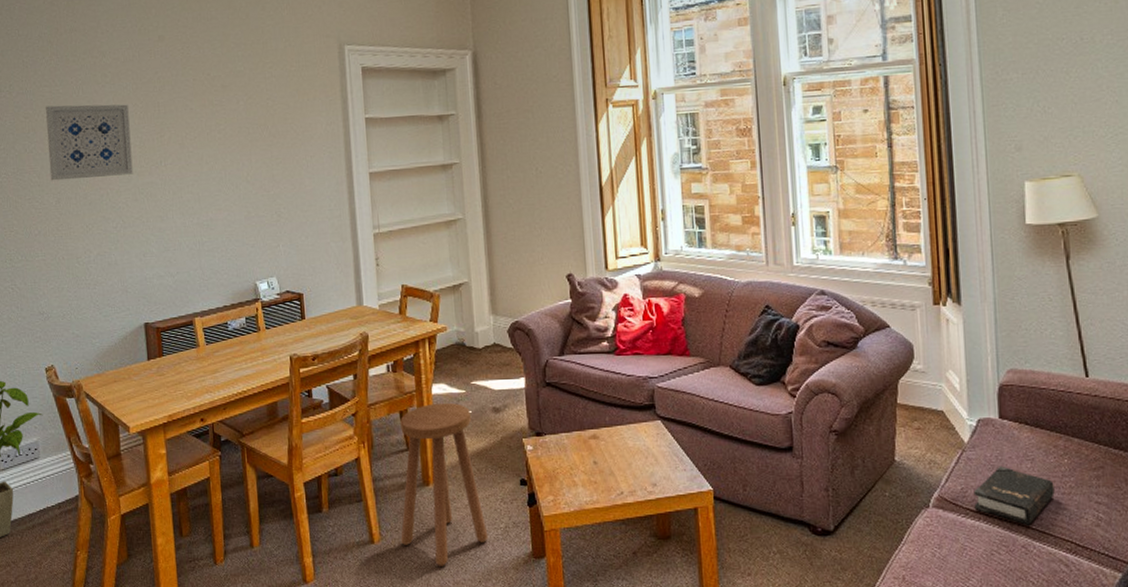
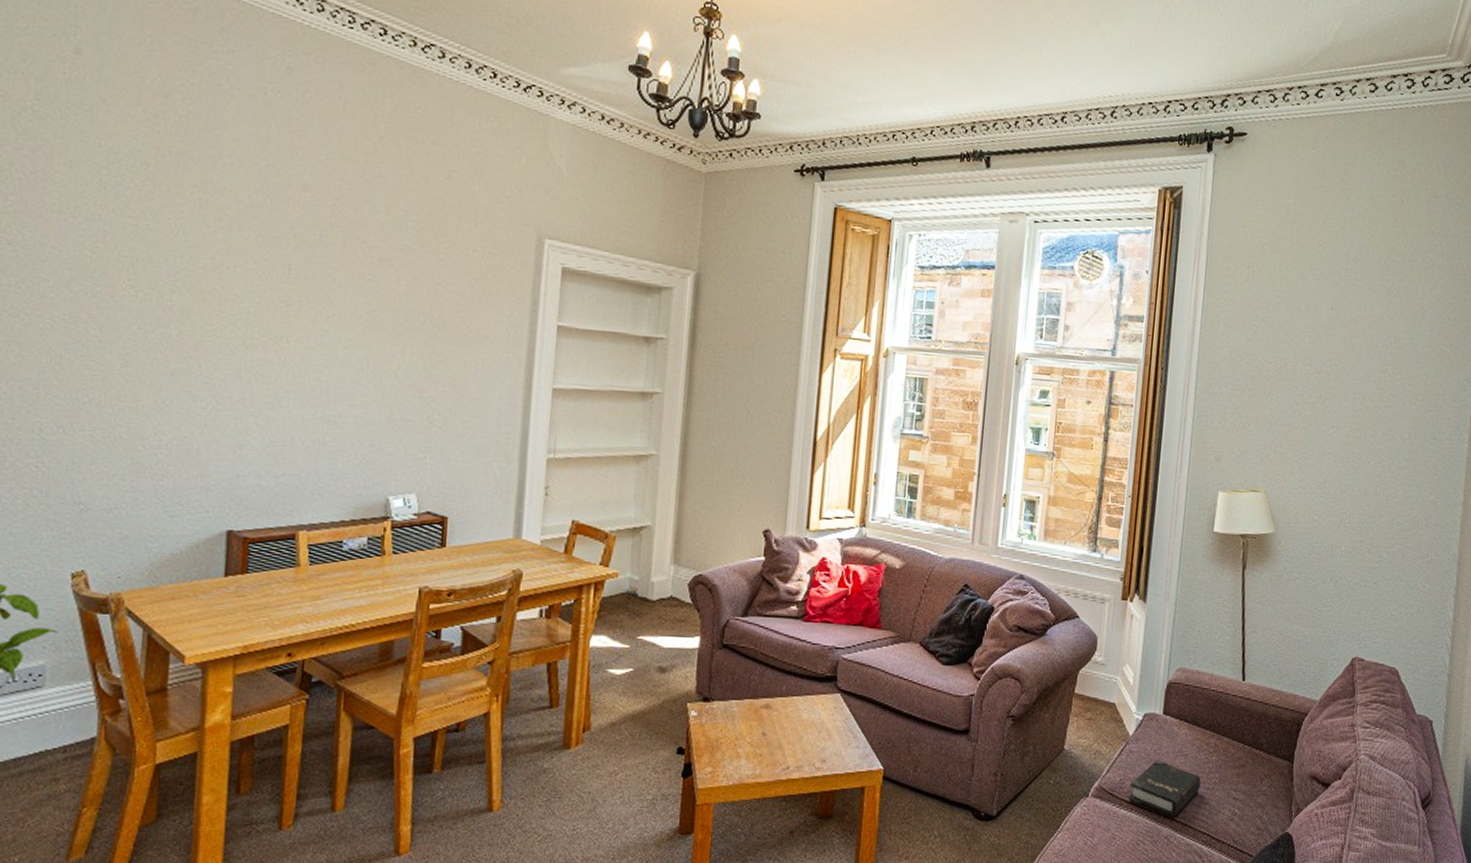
wall art: present [46,104,133,181] -> none [118,242,247,346]
stool: present [400,402,488,566] -> none [526,656,632,840]

